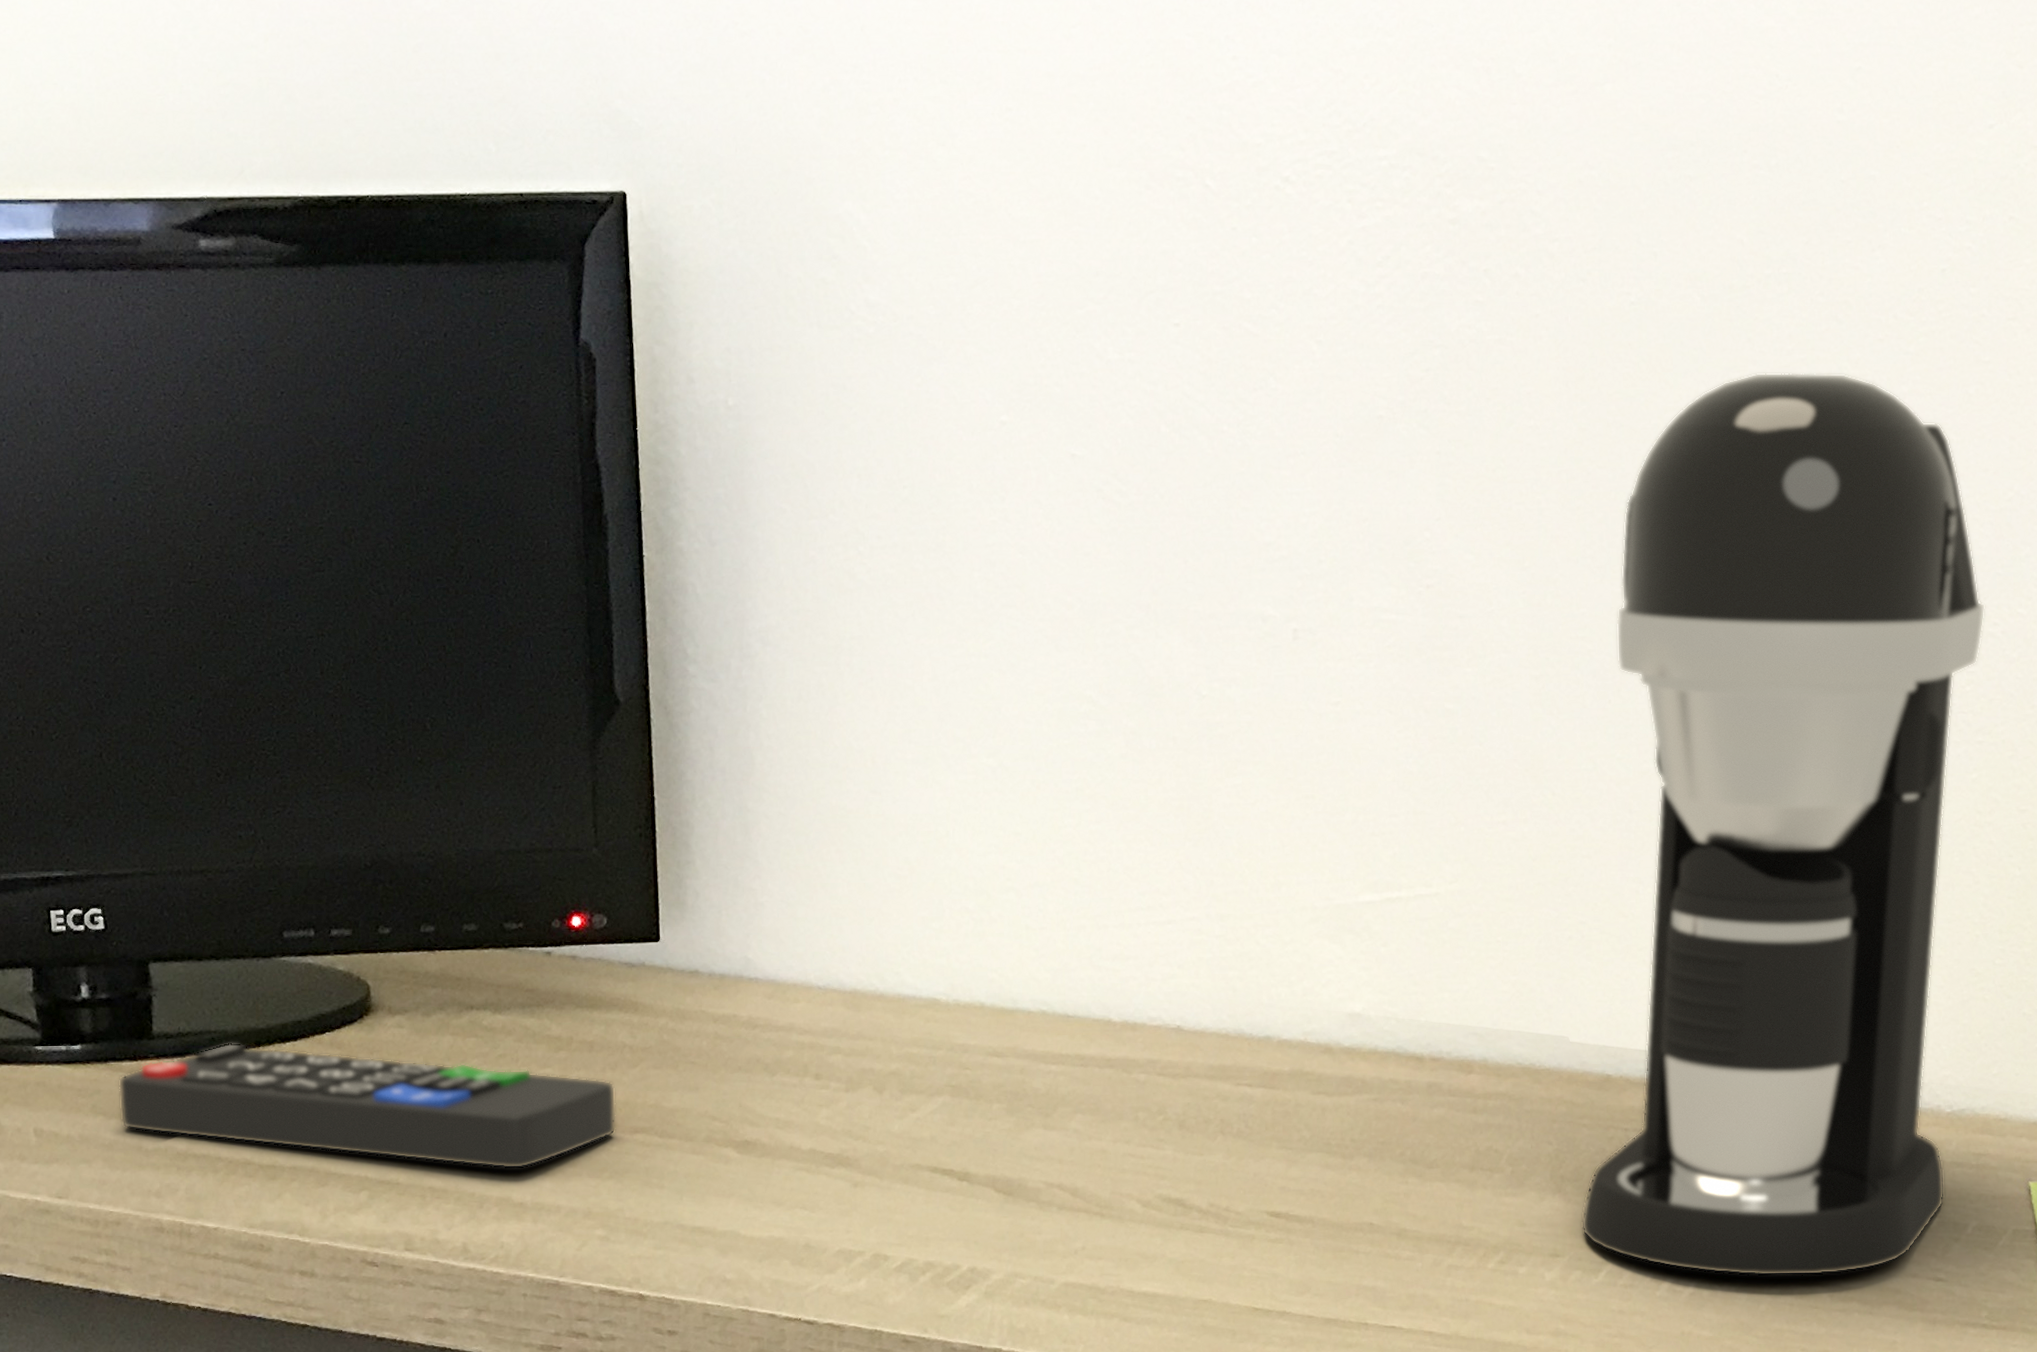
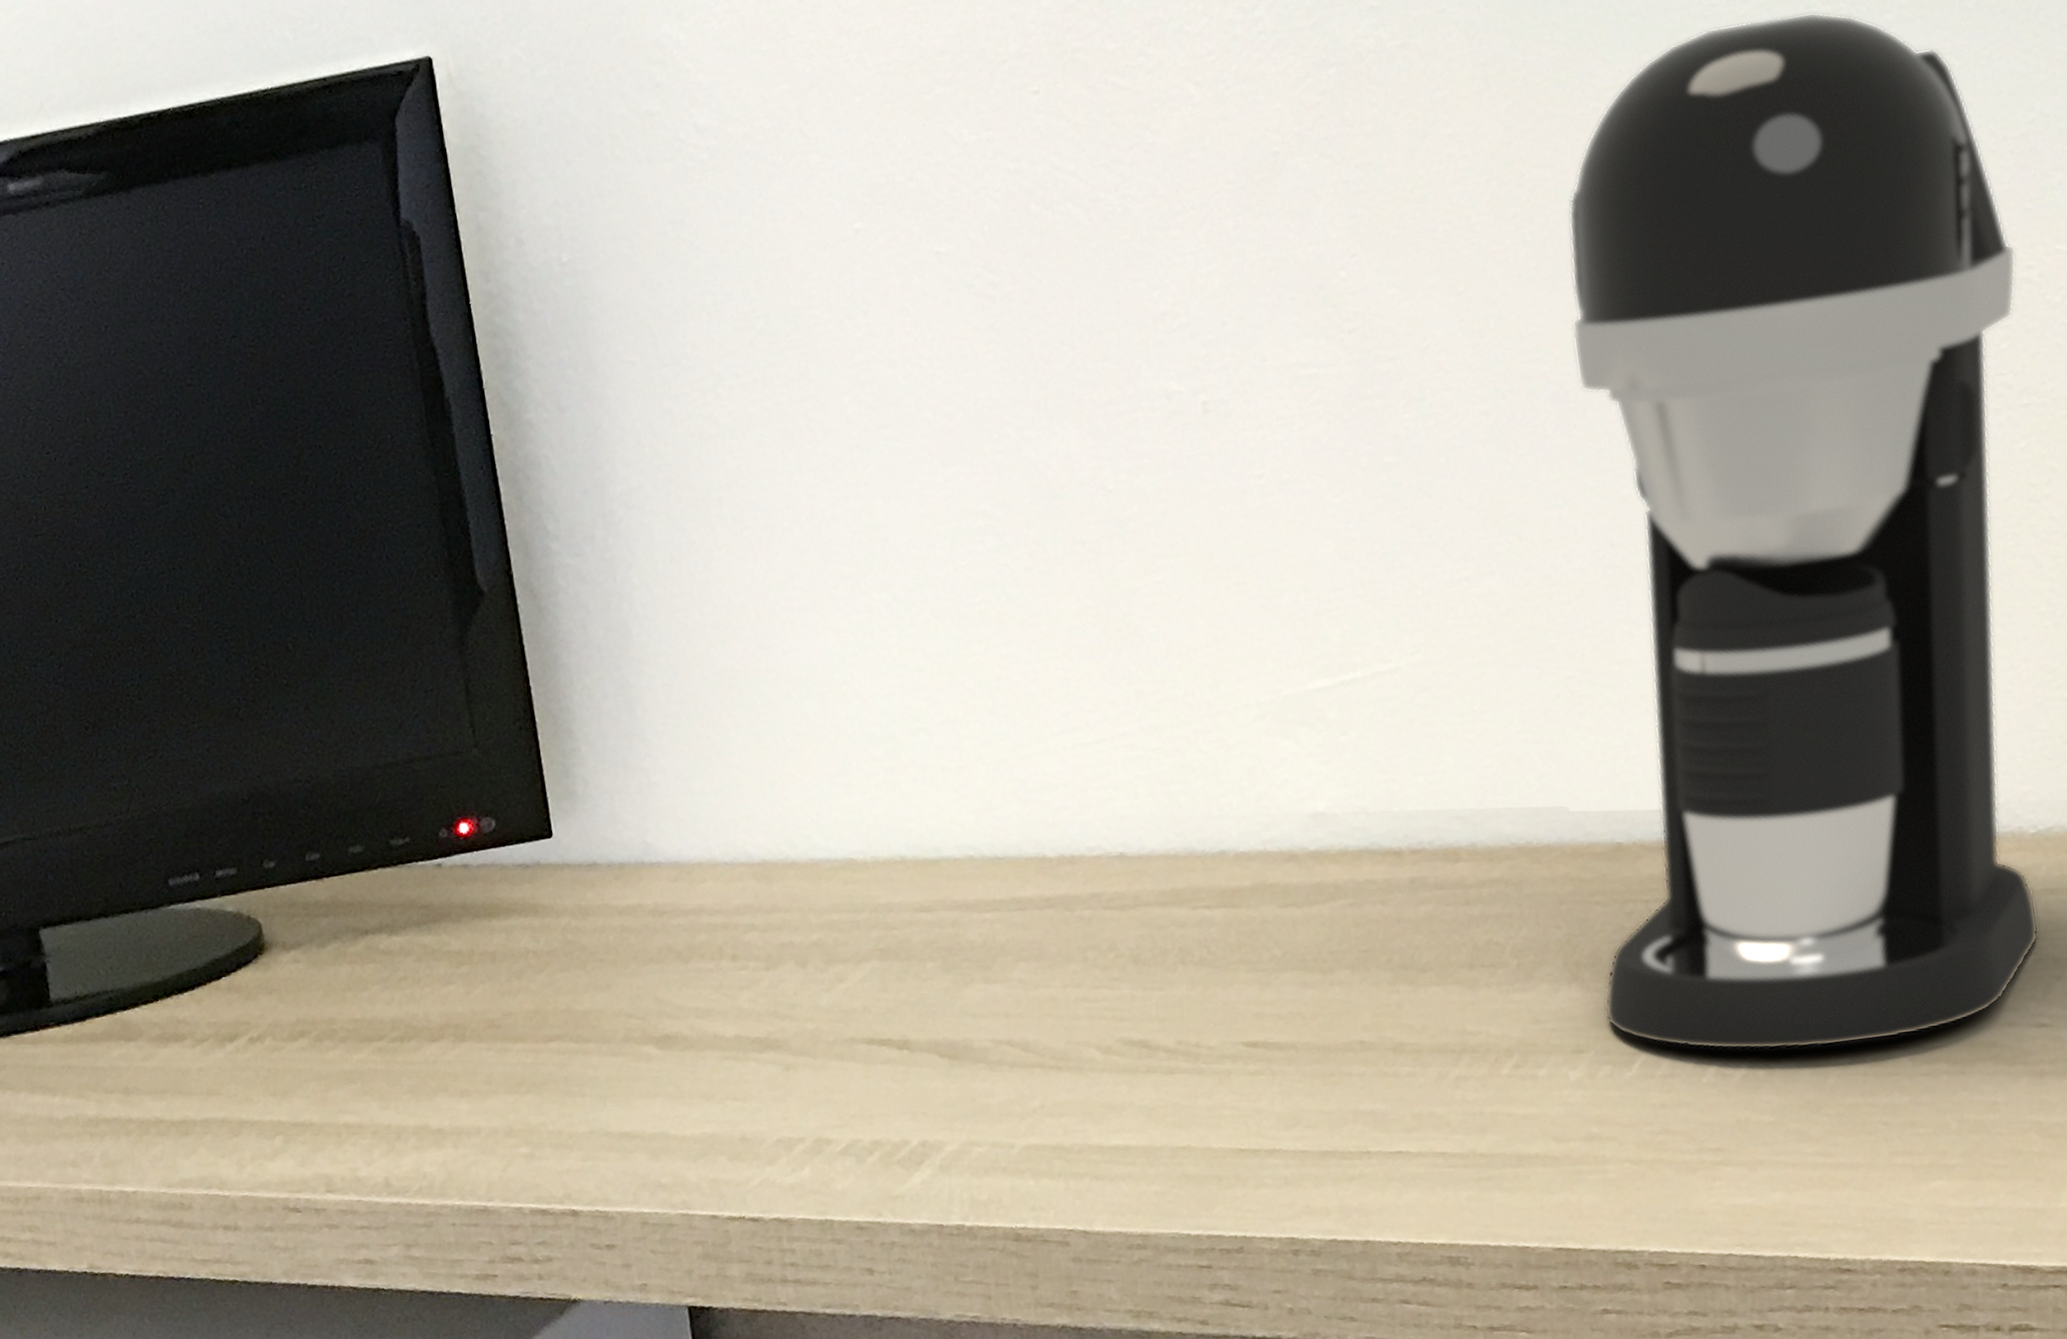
remote control: present [118,1043,616,1169] -> none [22,989,529,1103]

